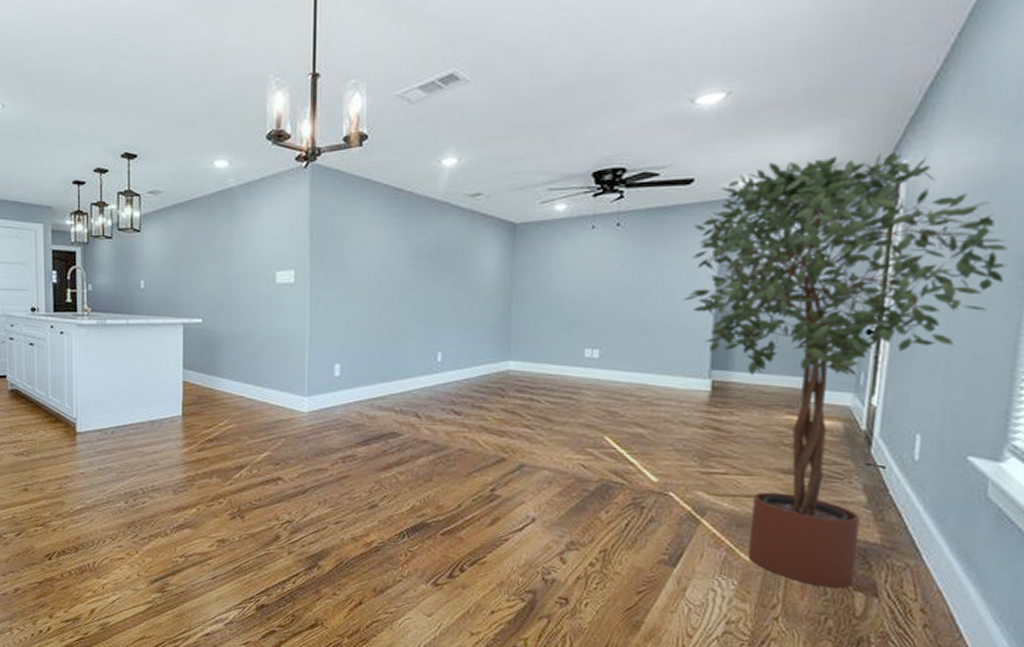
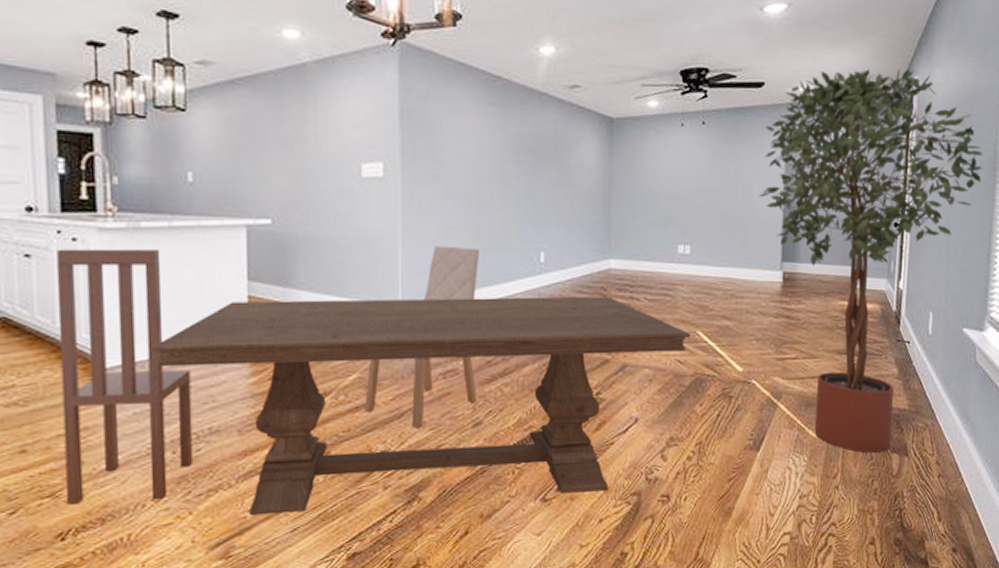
chair: none [50,340,140,538] -> present [57,248,194,505]
dining table: none [112,385,598,584] -> present [151,297,691,516]
dining chair: none [274,344,380,505] -> present [365,246,480,428]

